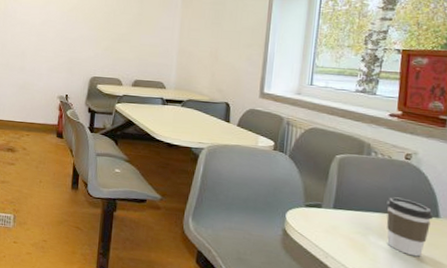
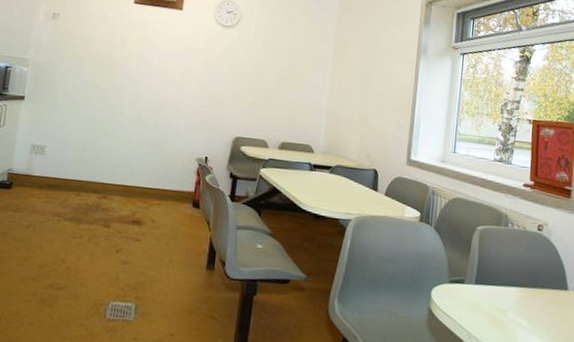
coffee cup: present [386,197,433,257] -> none [523,270,562,332]

